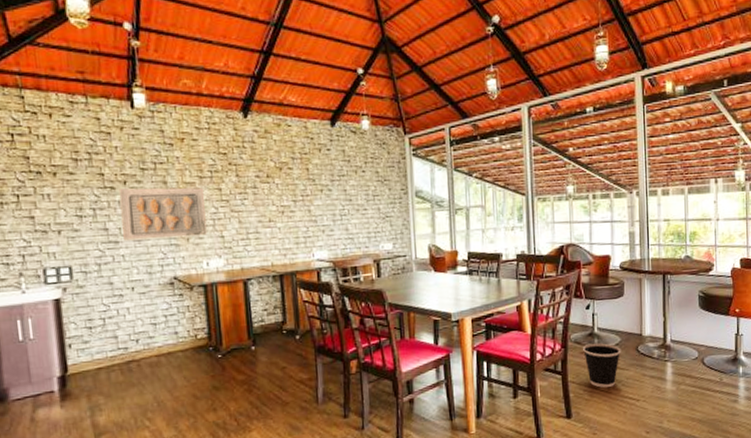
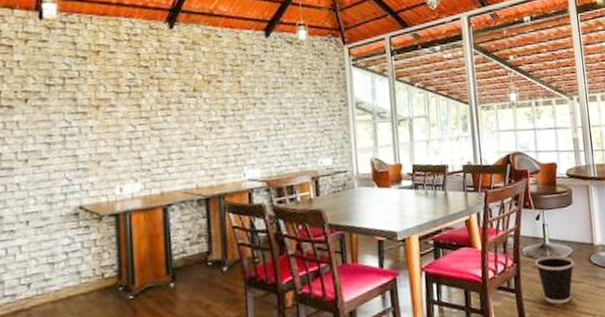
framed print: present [118,187,207,241] -> none [18,104,122,167]

